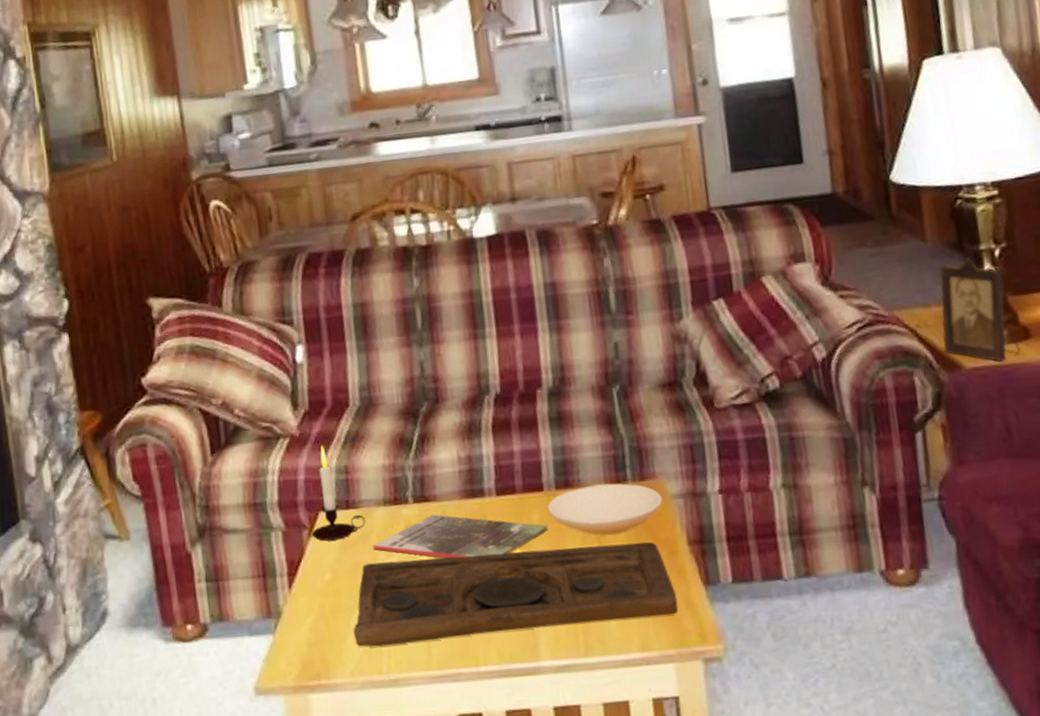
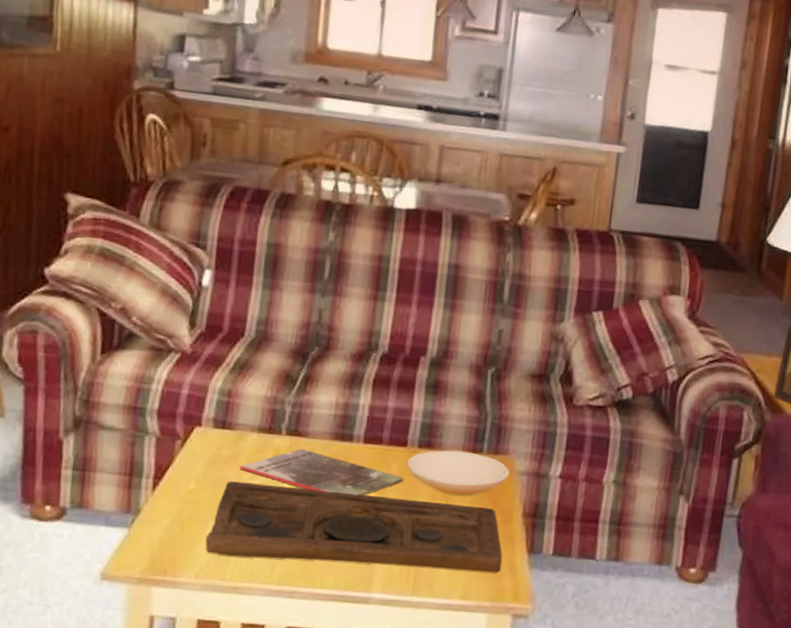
candle: present [311,445,365,542] -> none [184,366,238,455]

